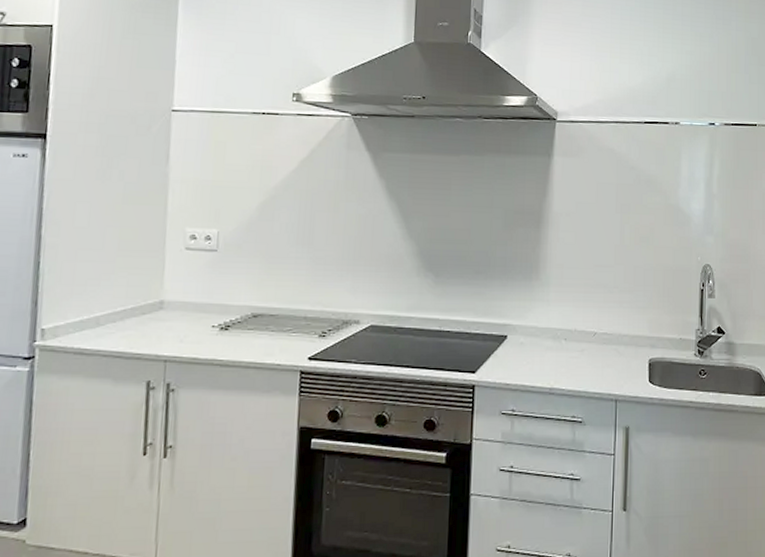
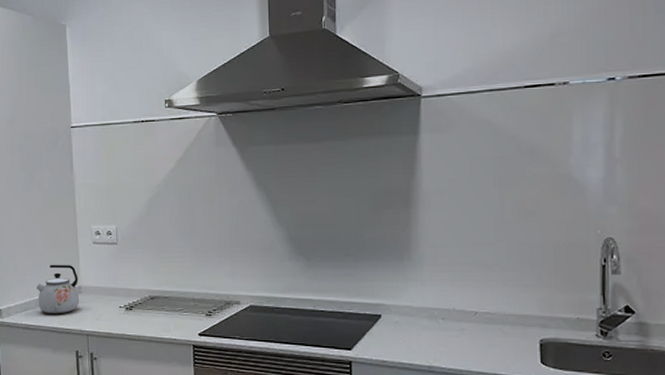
kettle: none [100,272,161,335] -> present [36,264,80,314]

